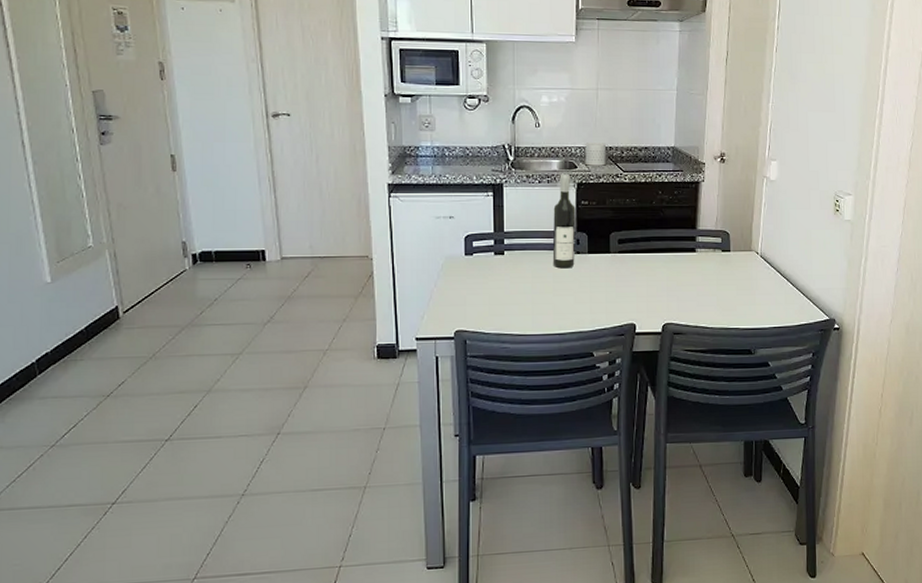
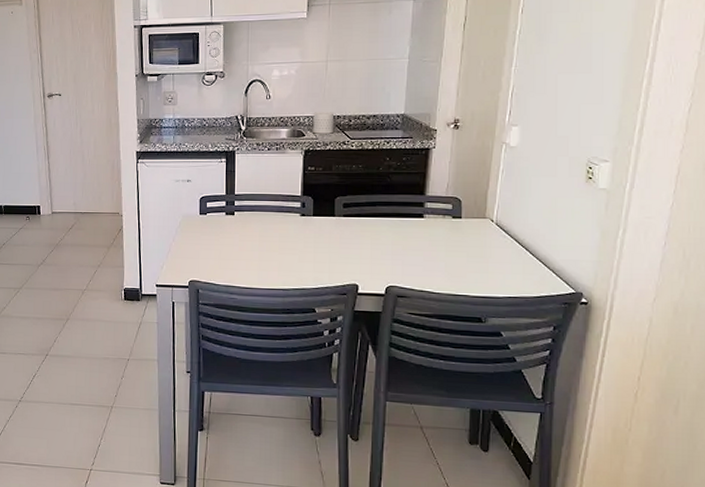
bottle: present [552,173,576,269] -> none [279,141,302,230]

